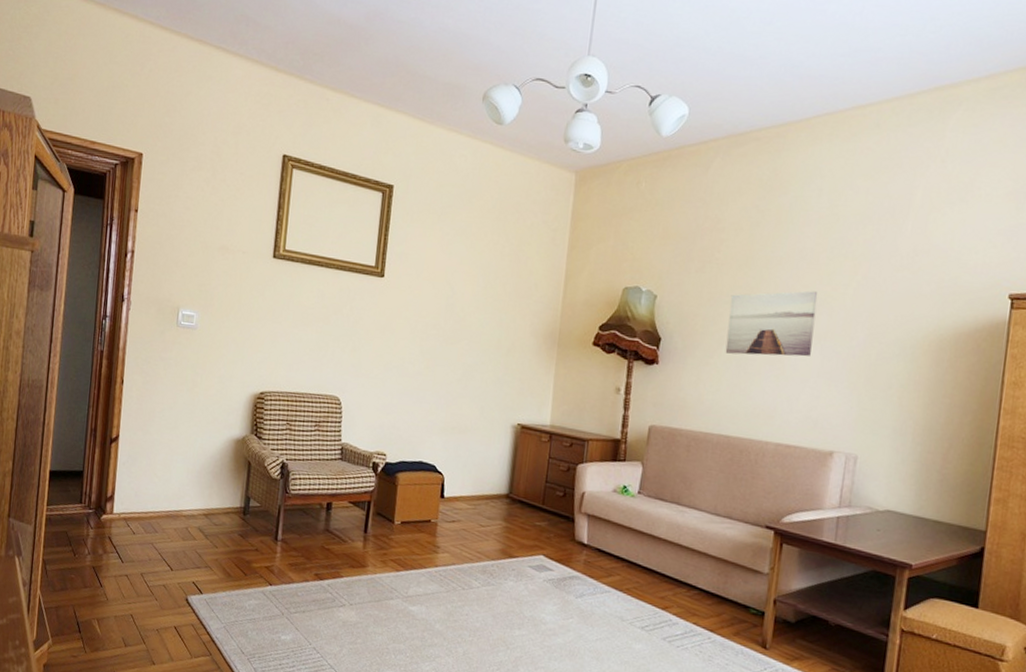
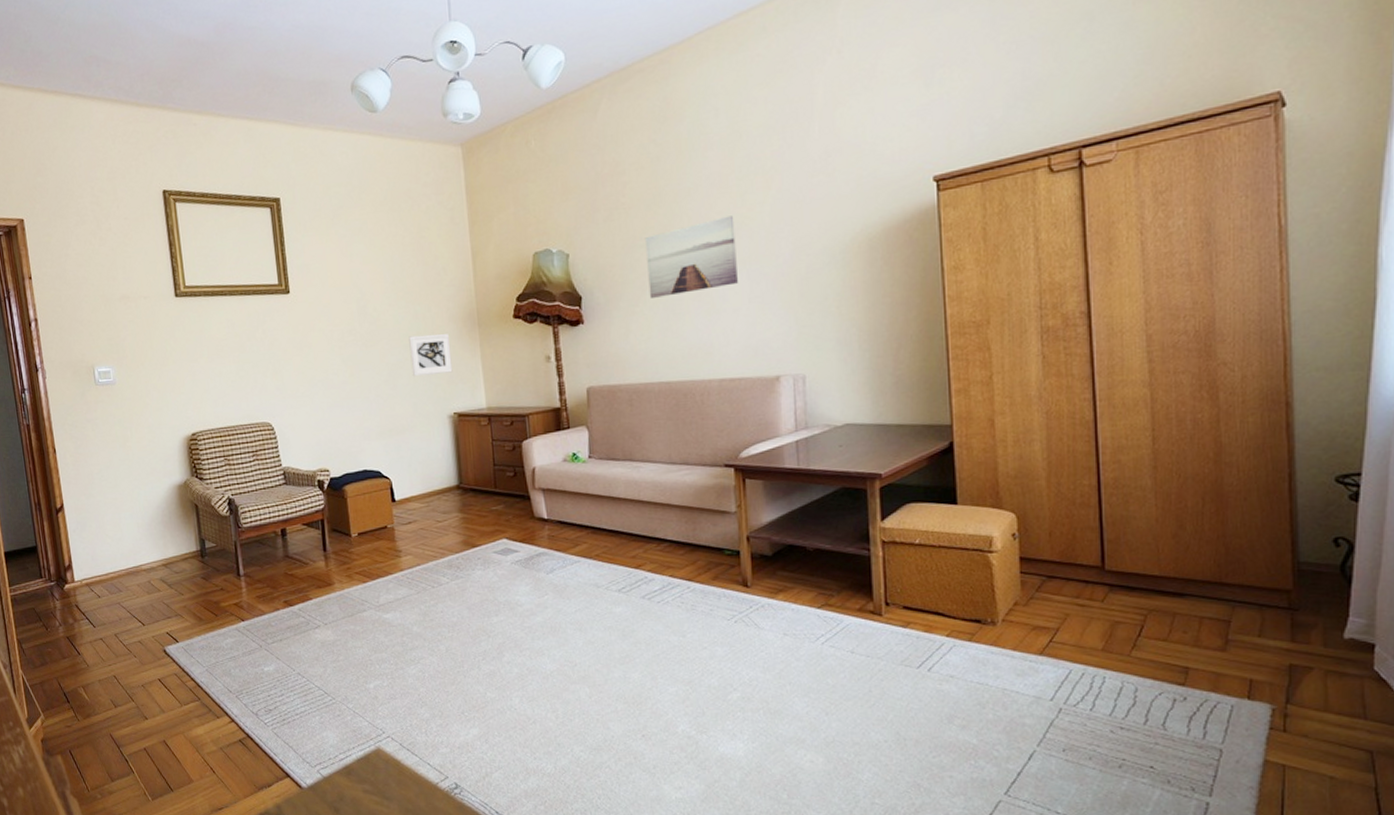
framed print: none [485,342,528,385] -> present [409,333,453,377]

